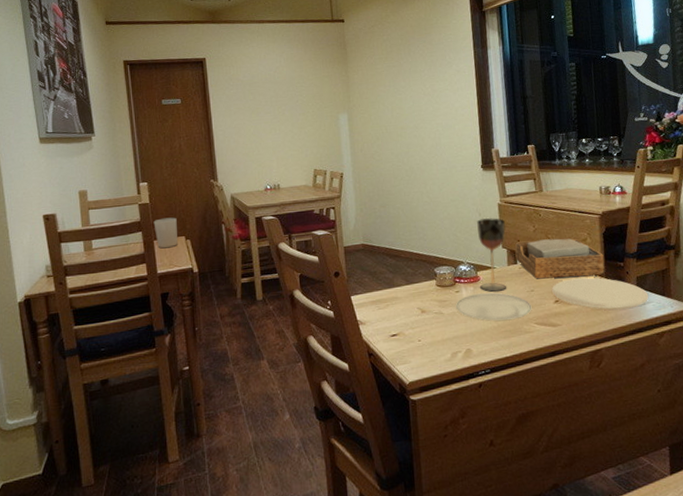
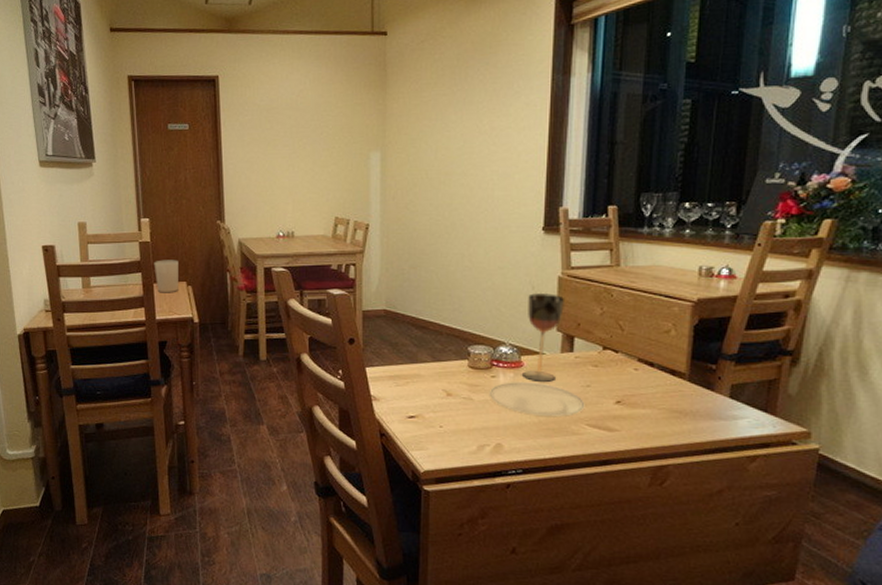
napkin holder: present [514,238,605,279] -> none [572,325,690,377]
plate: present [551,277,649,311] -> none [613,377,744,423]

